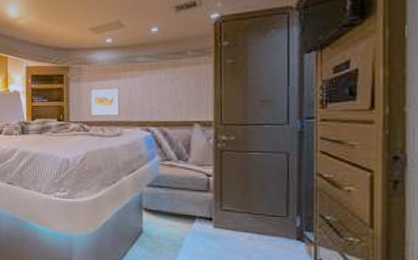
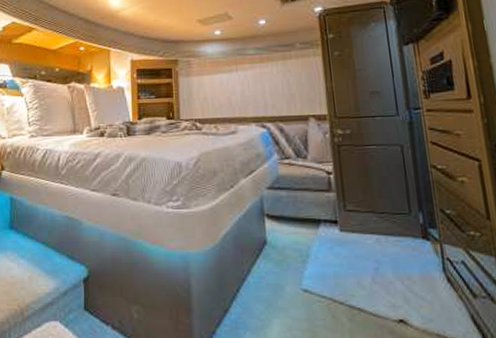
wall art: present [90,88,120,116] -> none [201,82,233,113]

